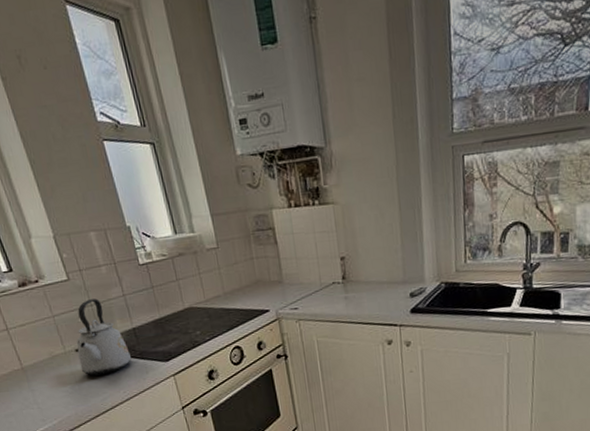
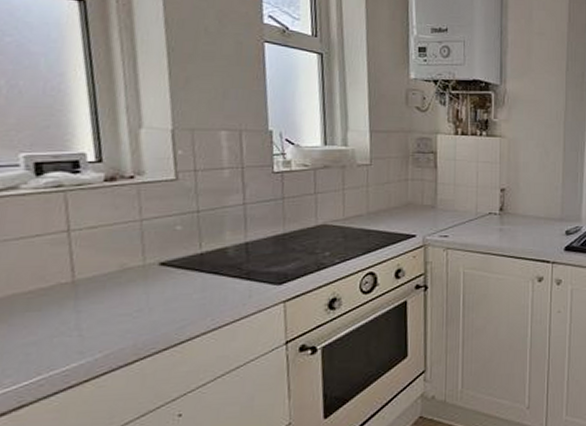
kettle: present [76,299,131,376] -> none [159,204,234,297]

